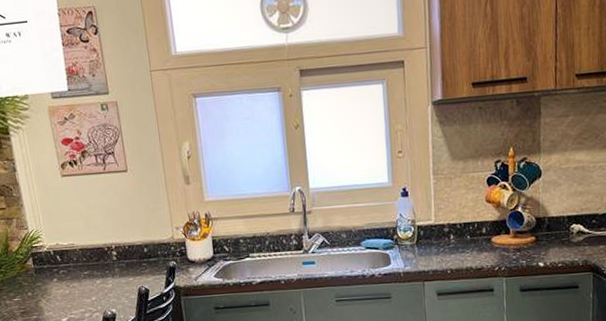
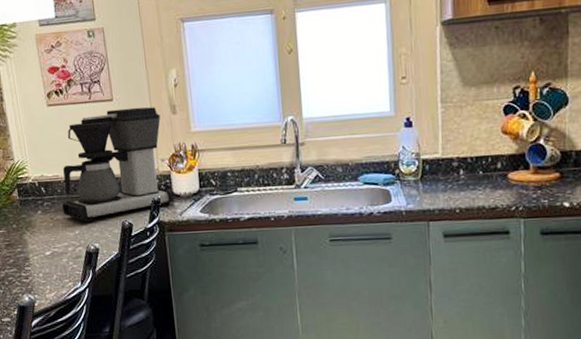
coffee maker: none [78,177,189,289] -> present [62,107,174,223]

